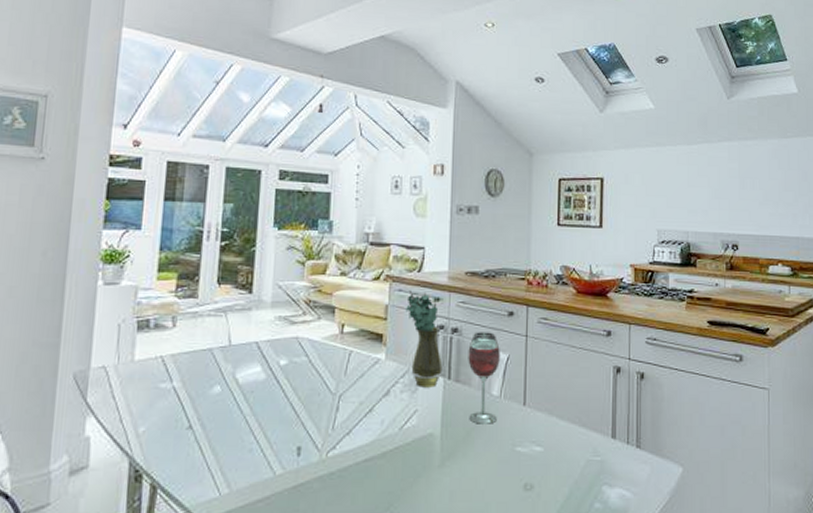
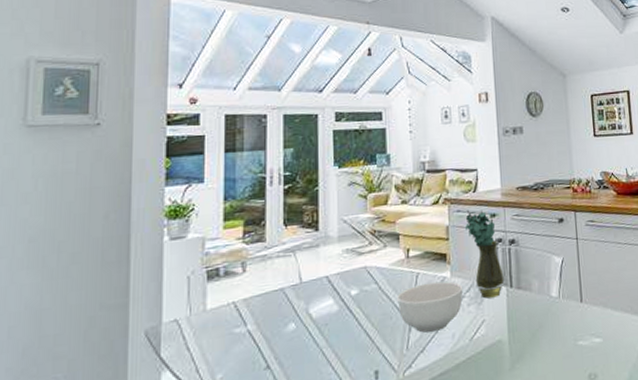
bowl: none [327,363,398,414] -> present [397,281,463,333]
wineglass: present [468,332,500,424] -> none [526,239,558,325]

